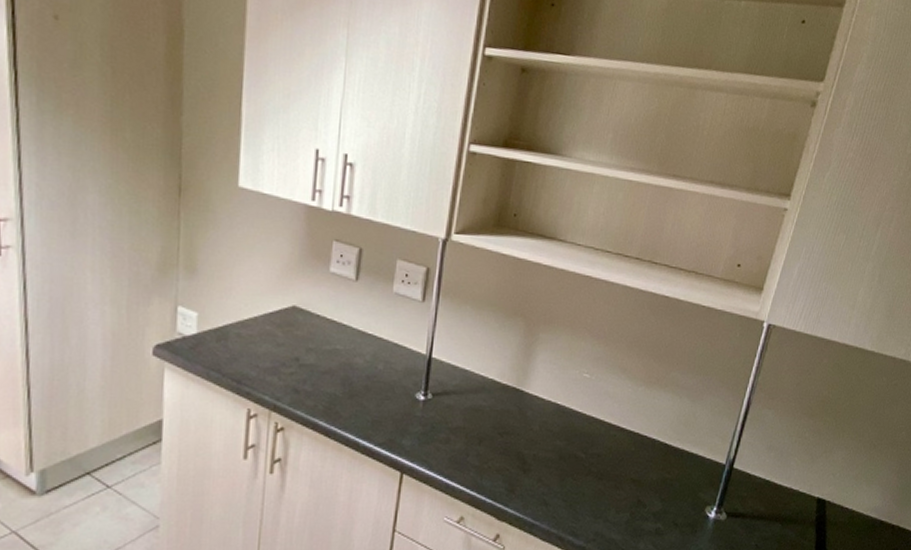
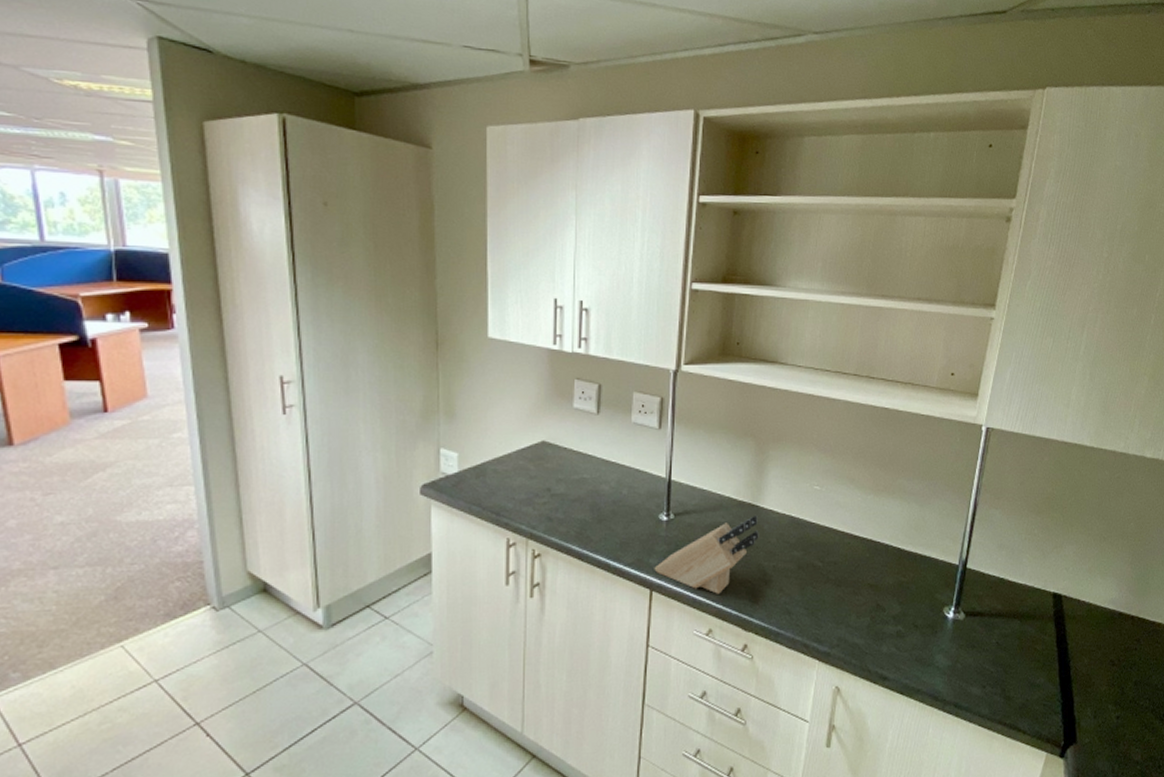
knife block: none [406,399,522,481] -> present [654,514,759,594]

